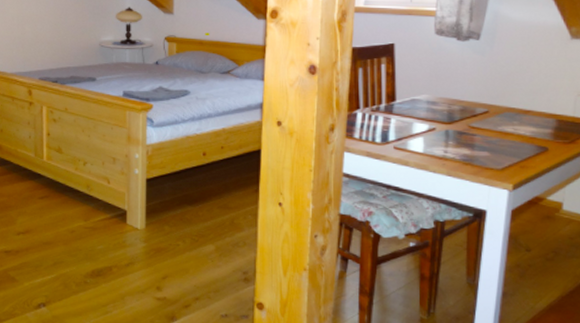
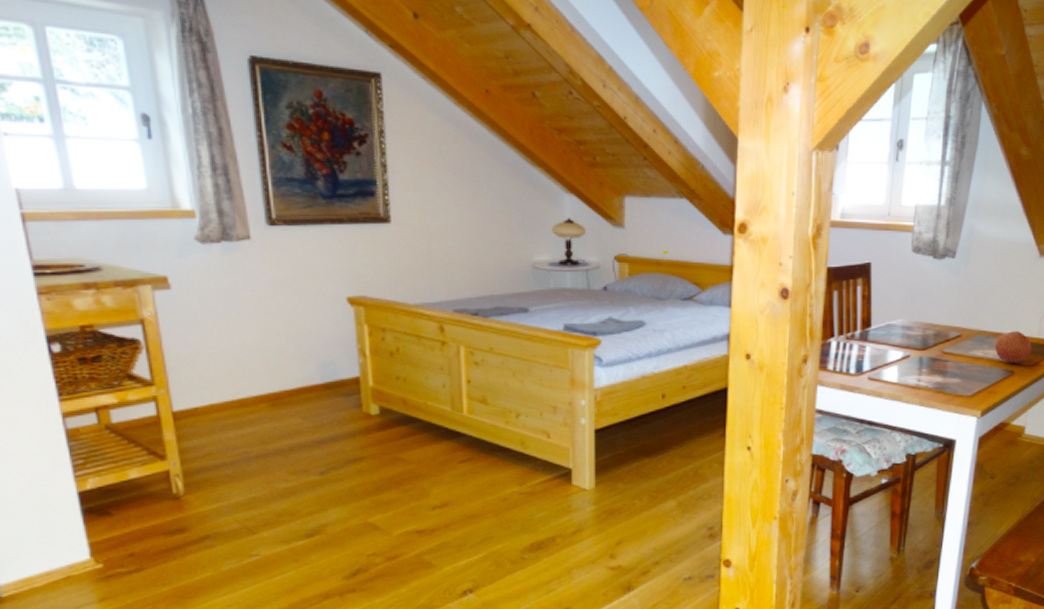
fruit: none [526,109,567,140] -> present [995,331,1032,363]

